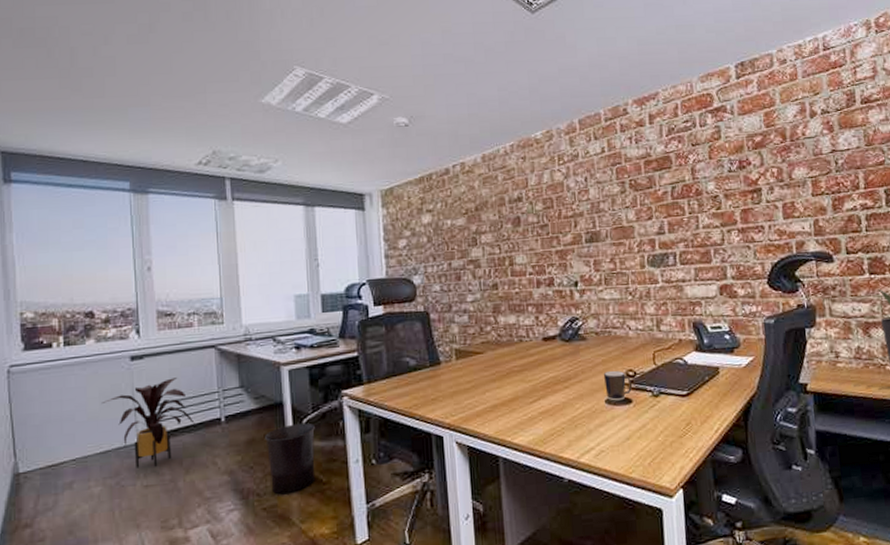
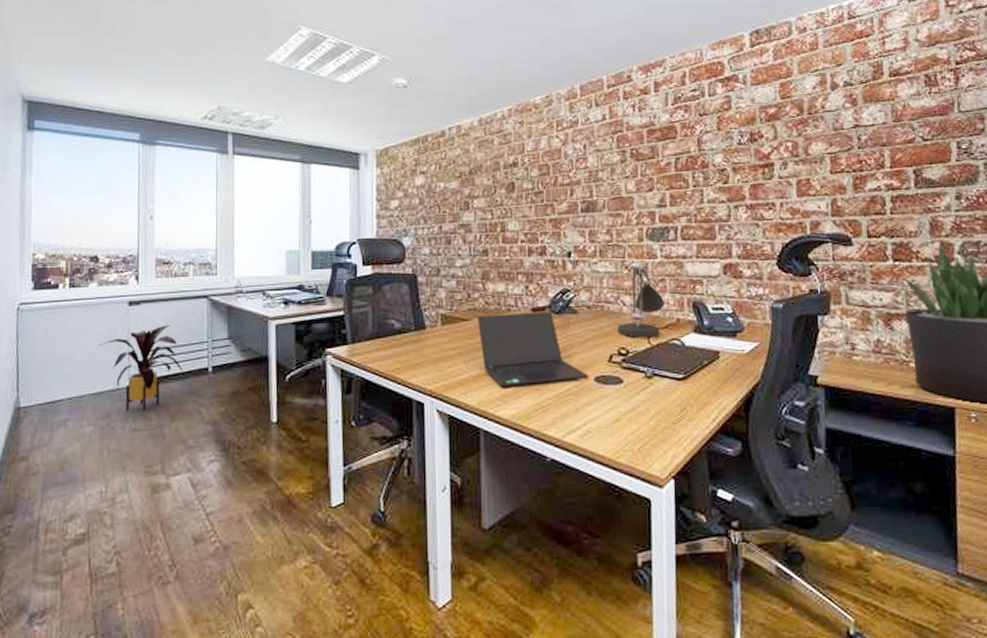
waste bin: present [265,422,316,495] -> none [249,379,298,450]
laptop: none [491,340,601,416] -> present [478,312,590,388]
mug: present [603,370,633,401] -> none [593,347,625,380]
desk lamp: none [624,288,668,360] -> present [617,262,666,338]

